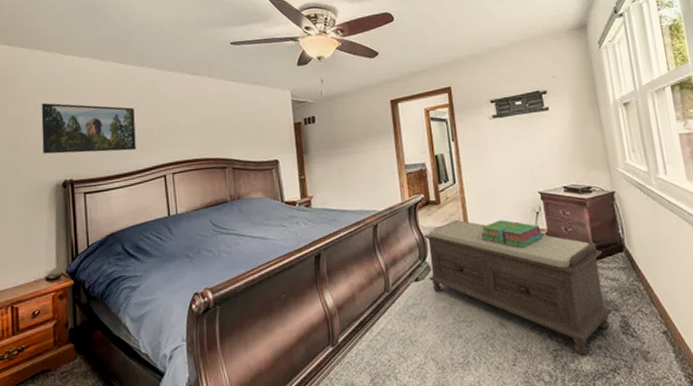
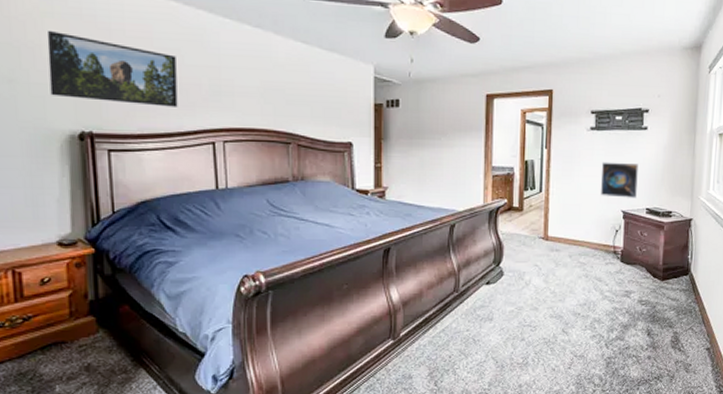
bench: present [424,220,612,355] -> none [500,230,670,364]
stack of books: present [480,220,543,249] -> none [558,234,618,264]
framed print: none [509,143,551,180] -> present [600,162,638,198]

